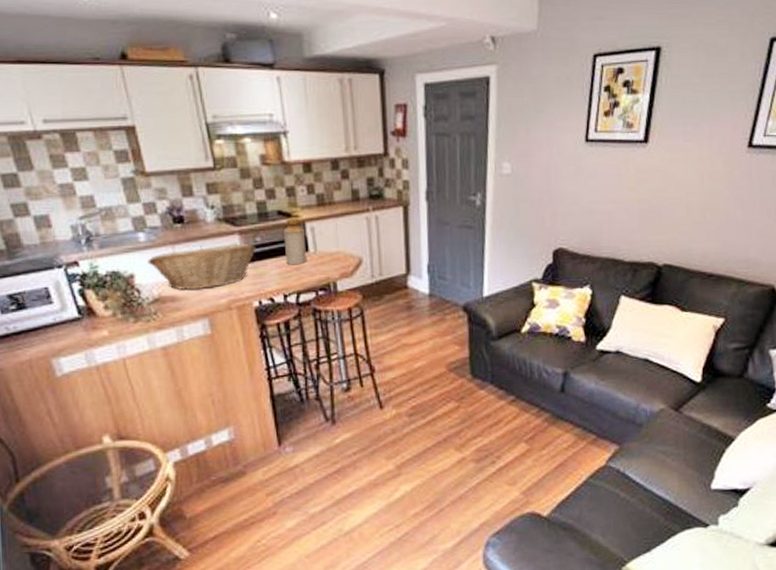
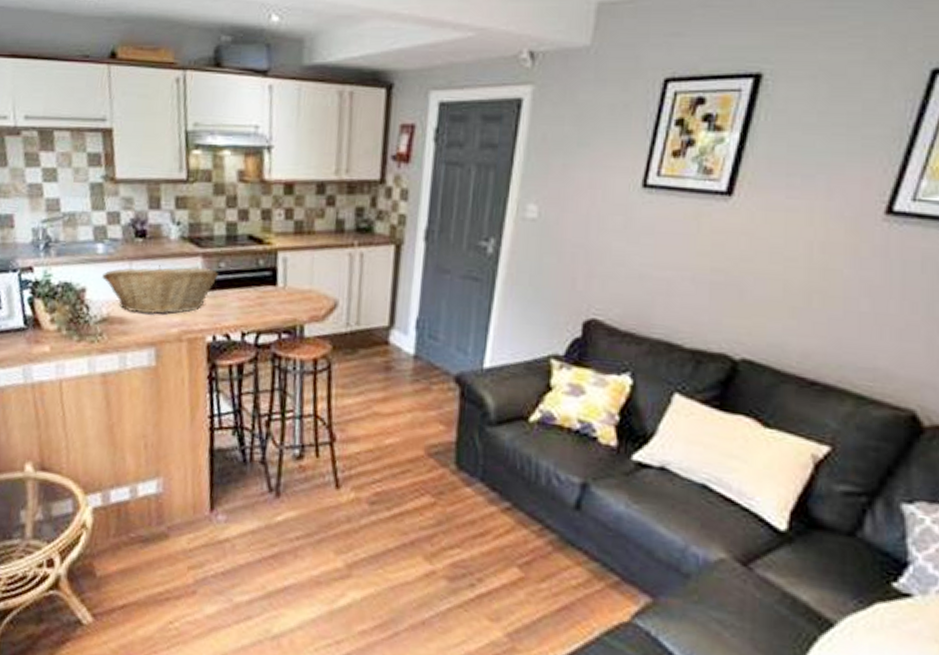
bottle: present [283,218,307,265] -> none [249,244,276,300]

